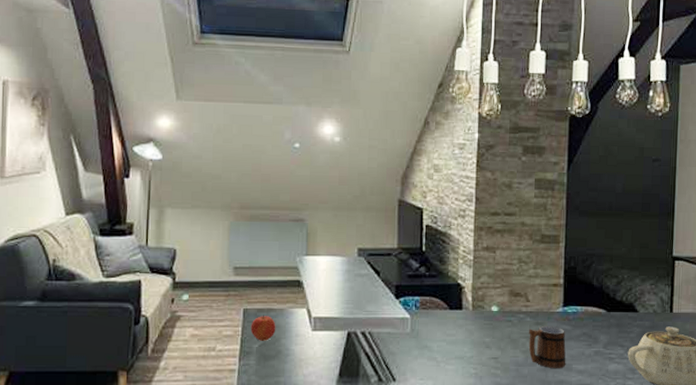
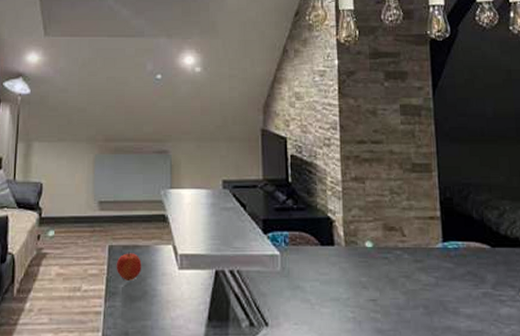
mug: present [528,325,566,368] -> none [408,263,452,312]

